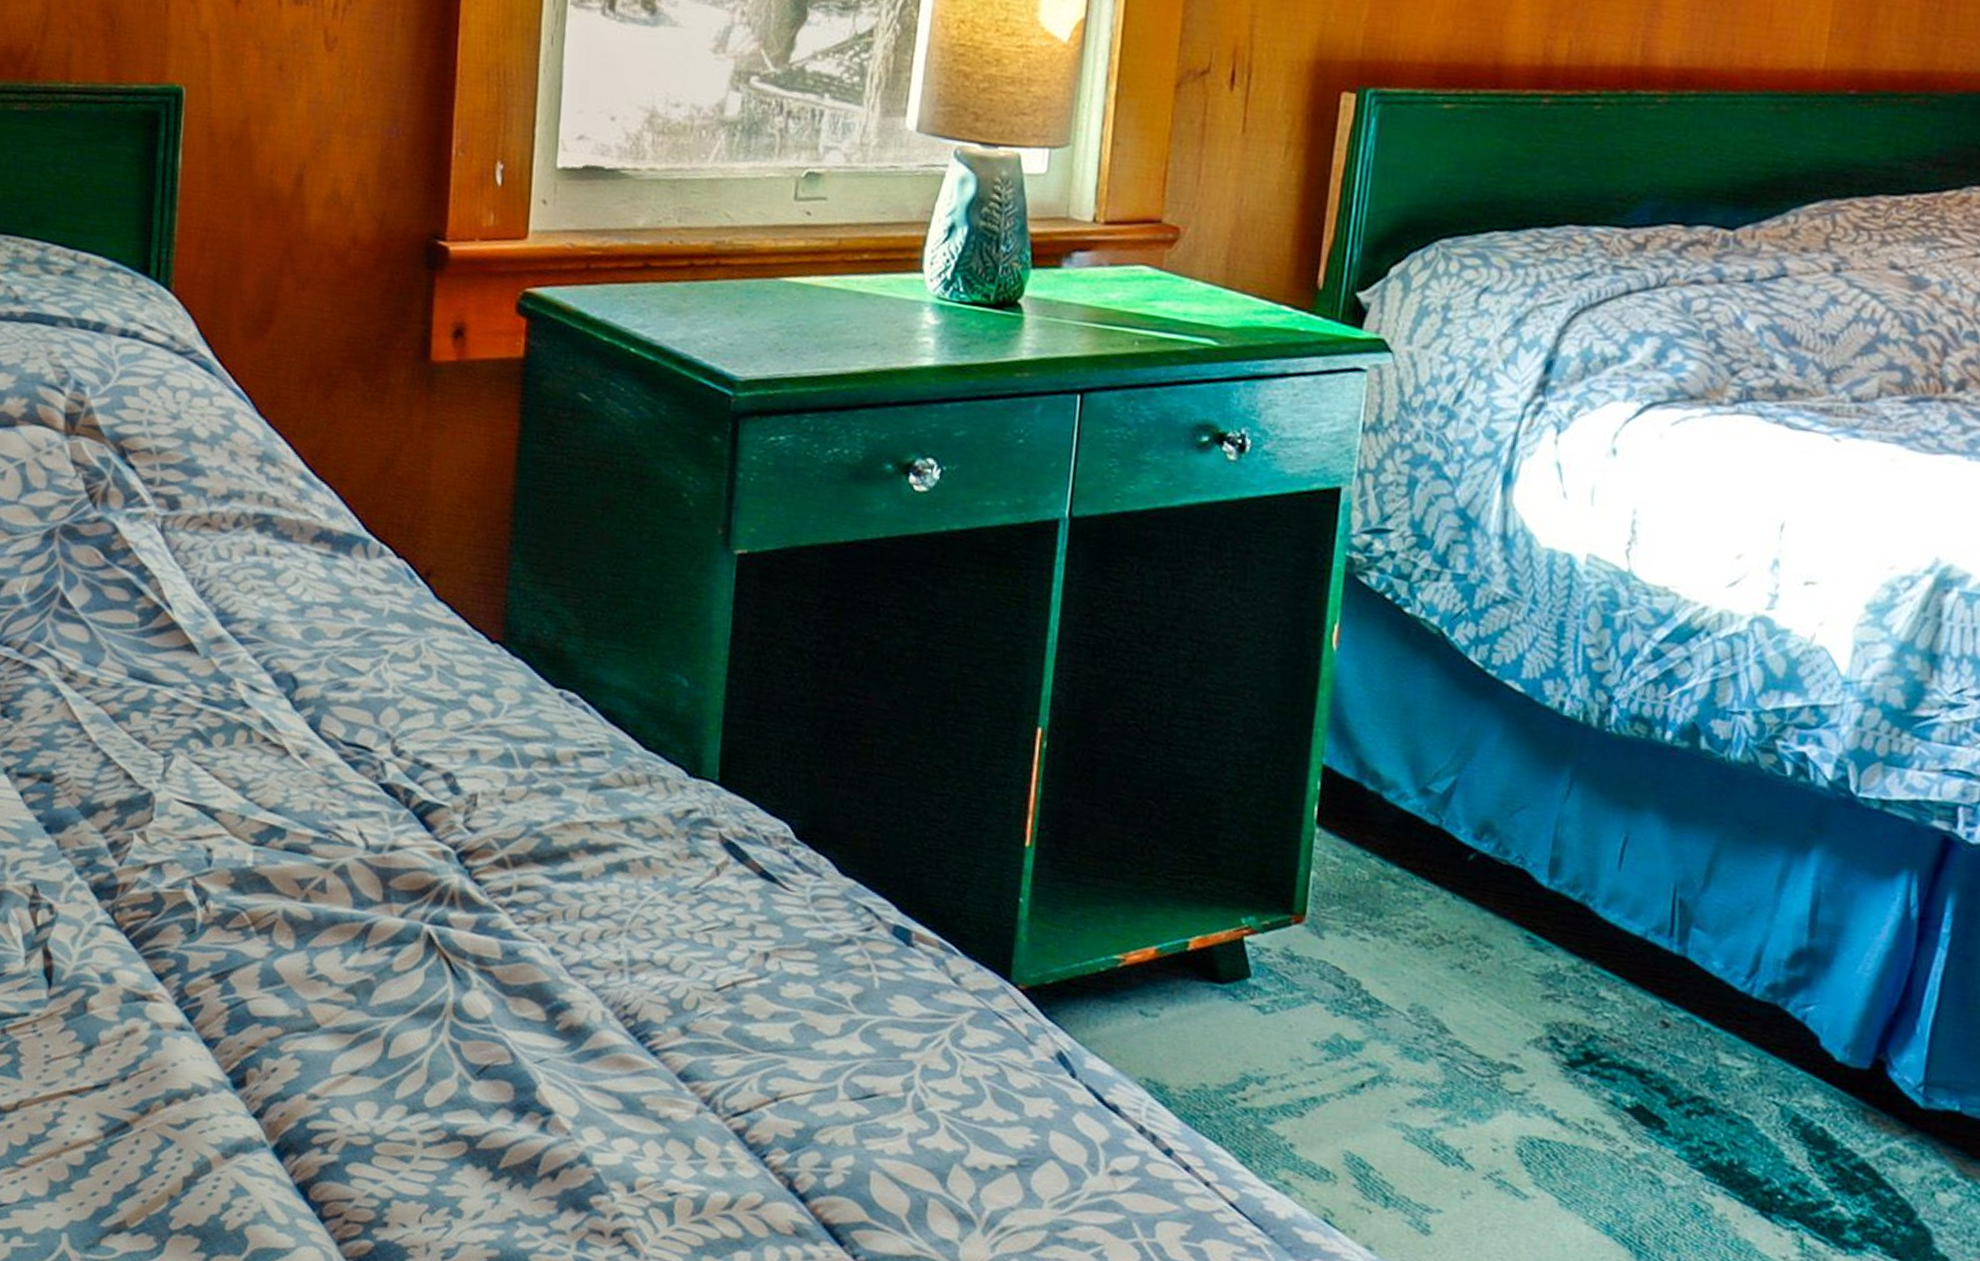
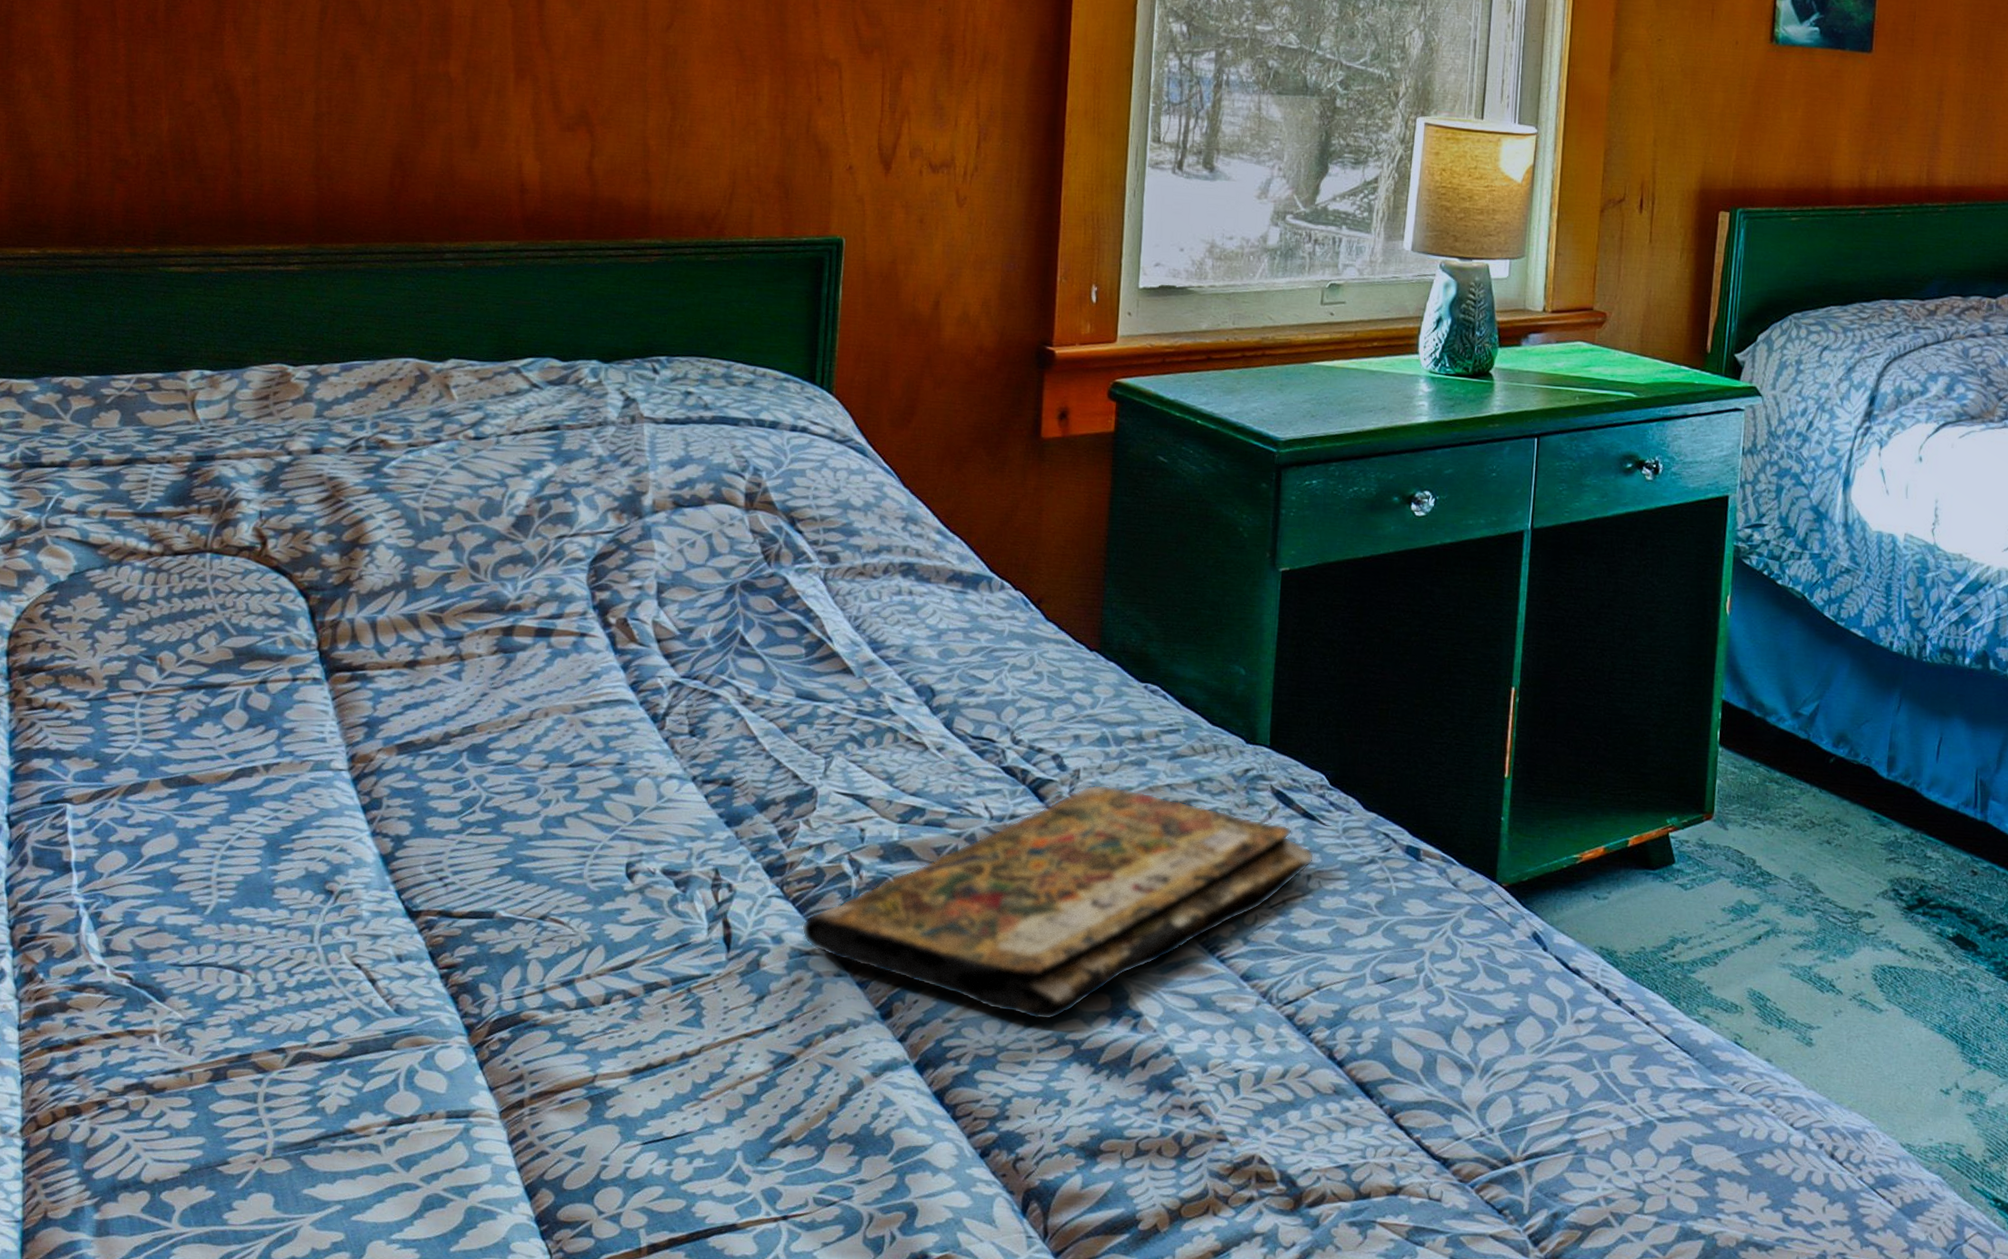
book: none [136,814,775,1109] -> present [801,784,1315,1021]

